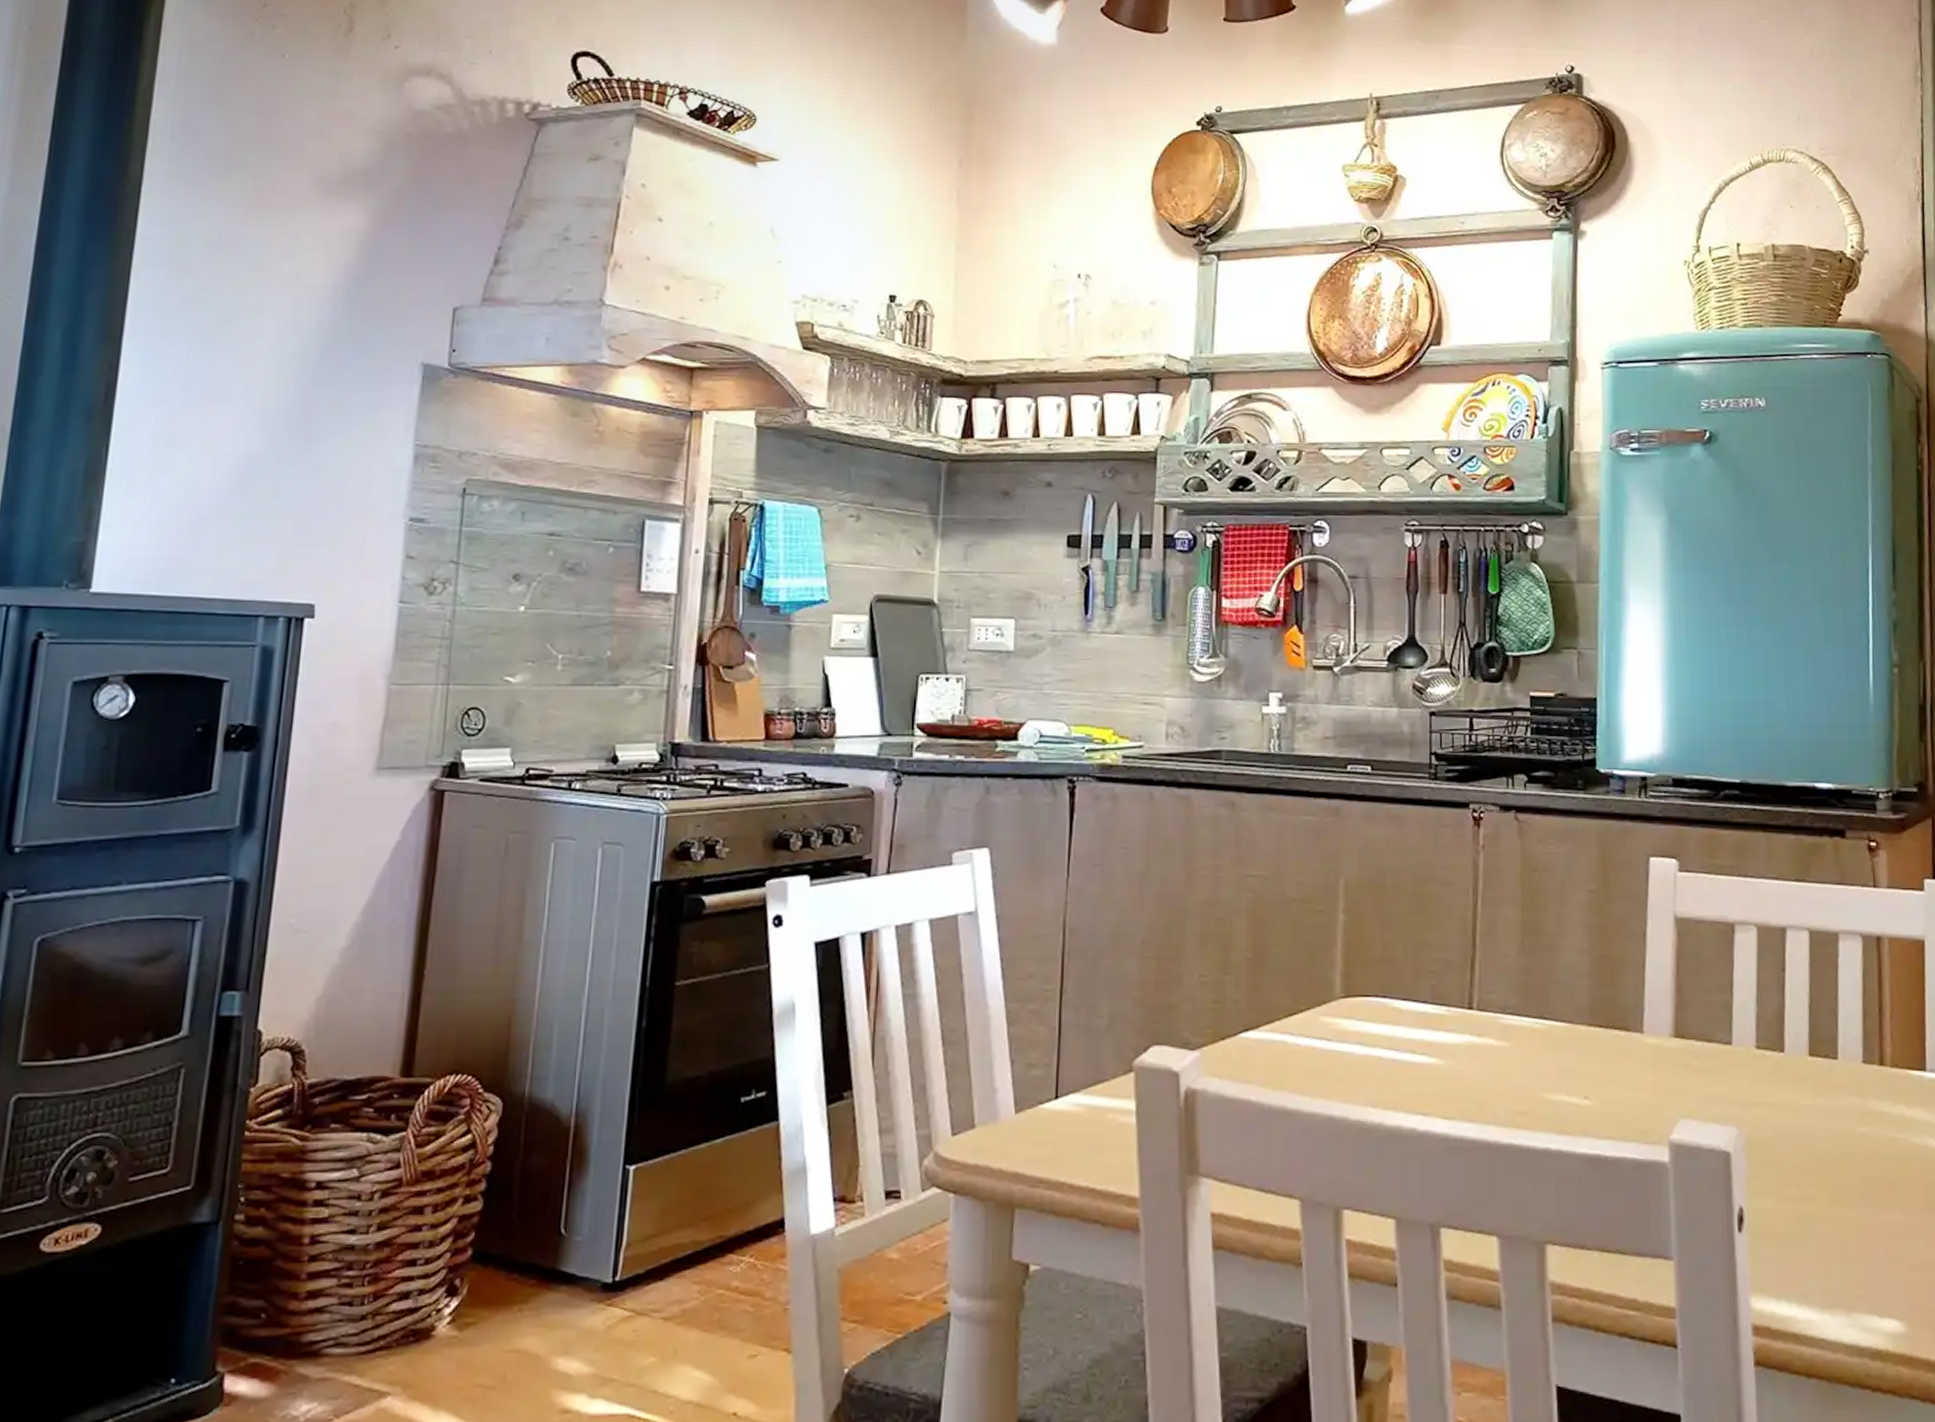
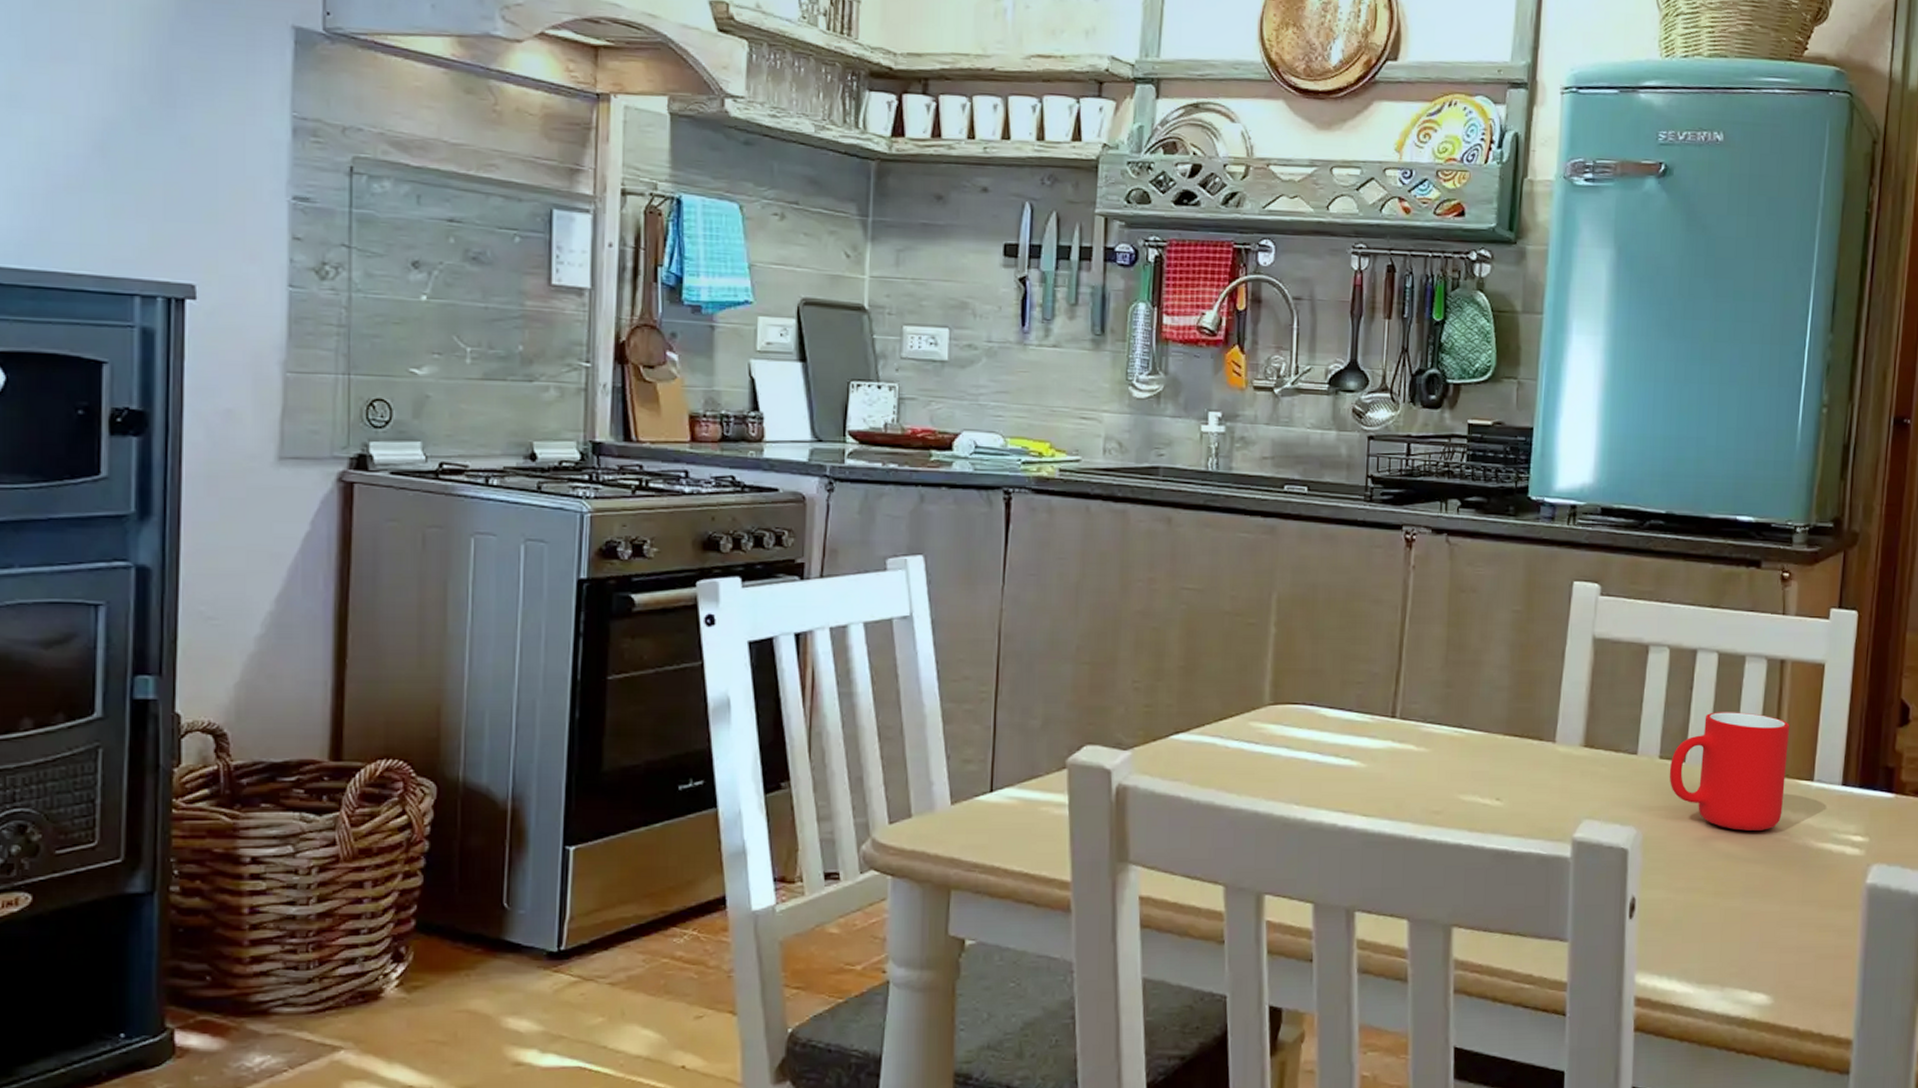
cup: none [1767,995,1895,1129] -> present [1669,712,1790,831]

